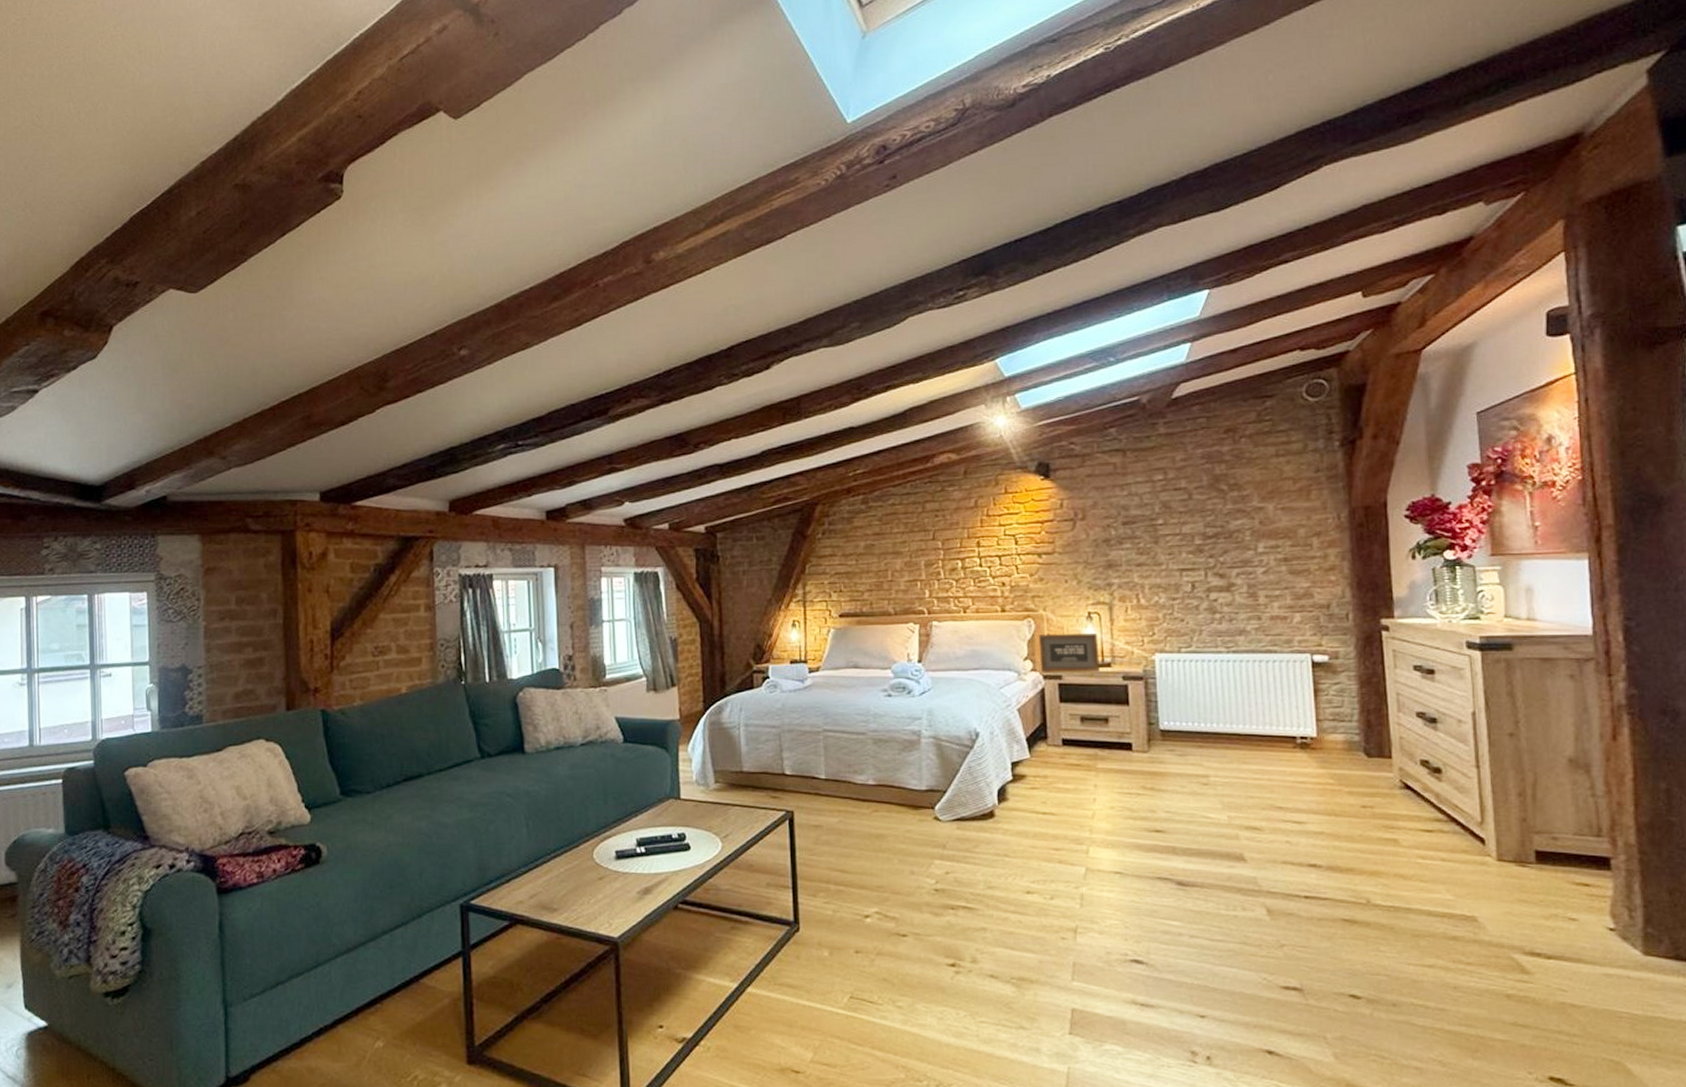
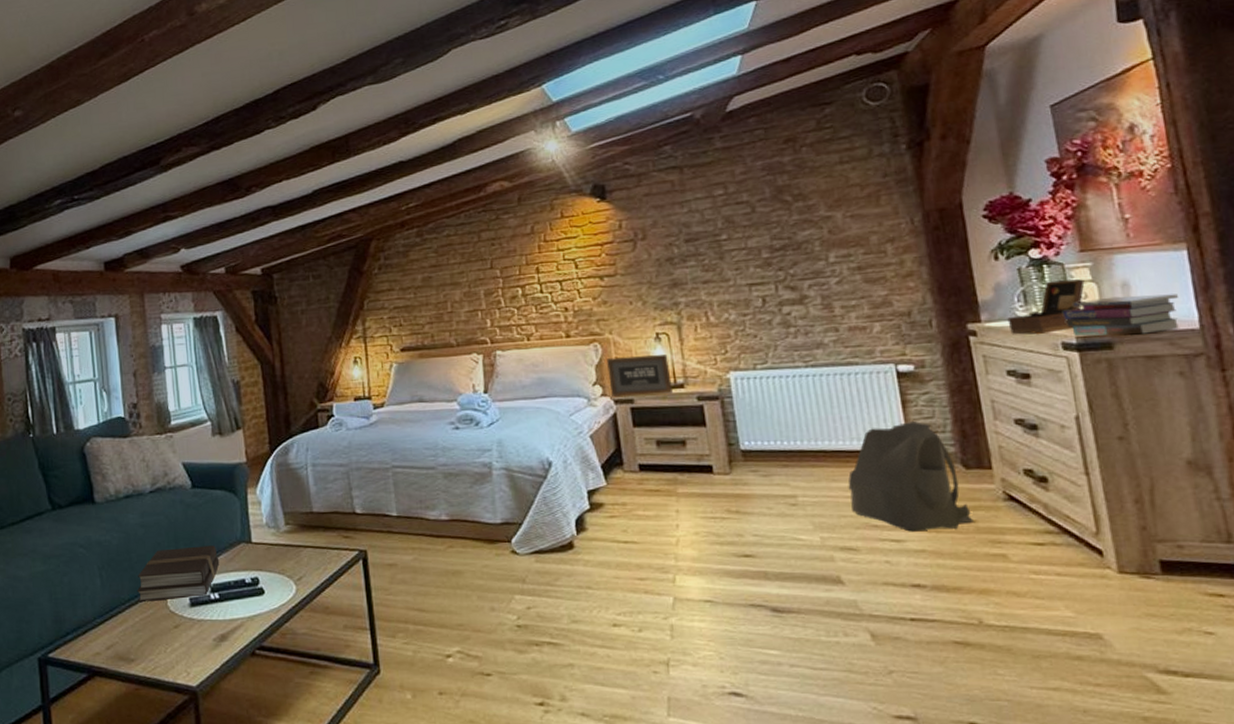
book: none [563,800,647,853] -> present [136,545,220,602]
backpack: none [1257,709,1372,815] -> present [848,420,975,532]
wooden box: none [1418,581,1492,632] -> present [1007,279,1085,335]
books: none [1470,600,1576,638] -> present [1063,294,1180,337]

